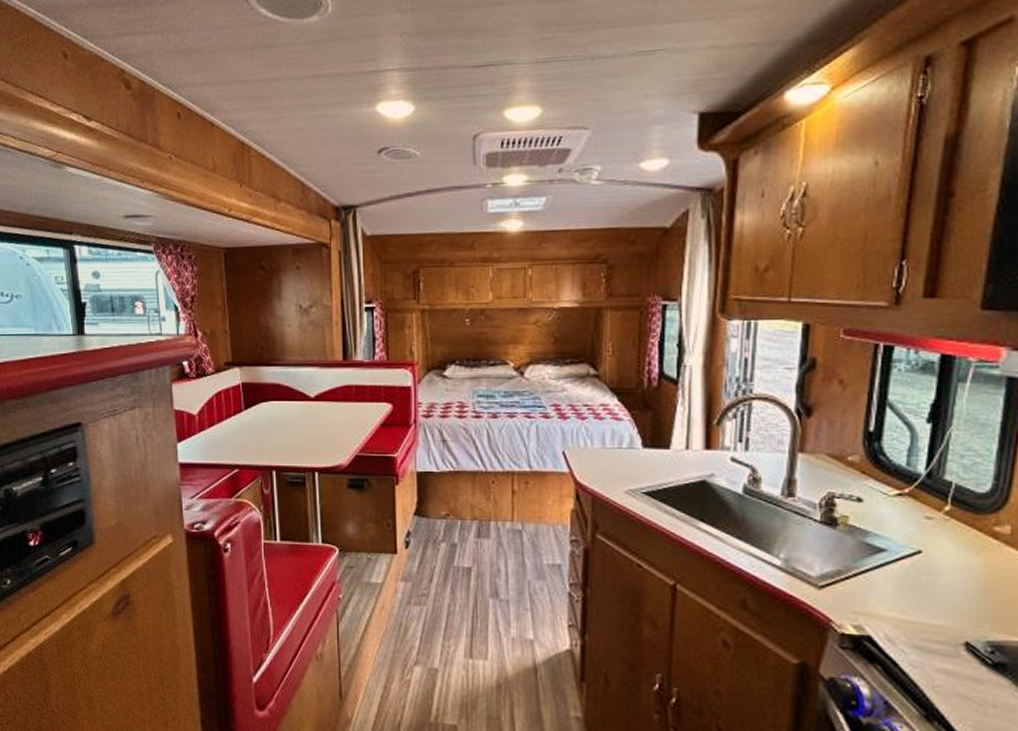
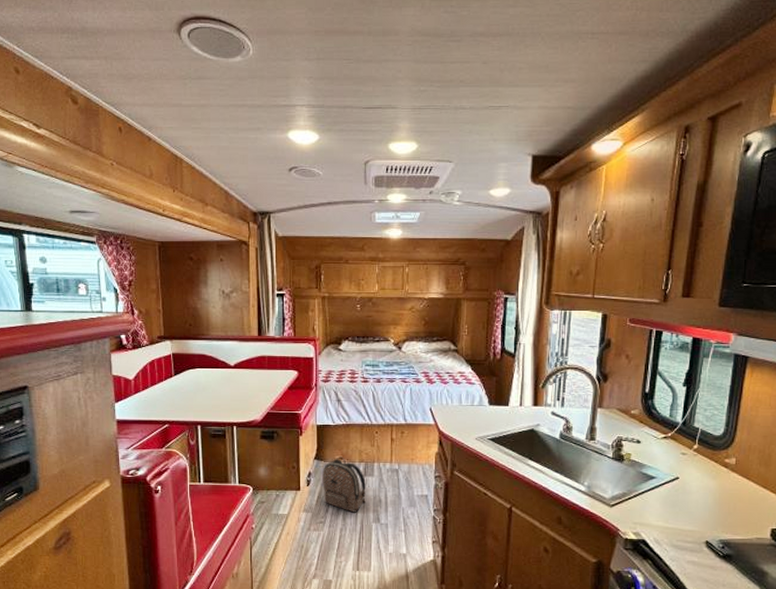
backpack: none [424,512,480,584] -> present [322,456,366,513]

